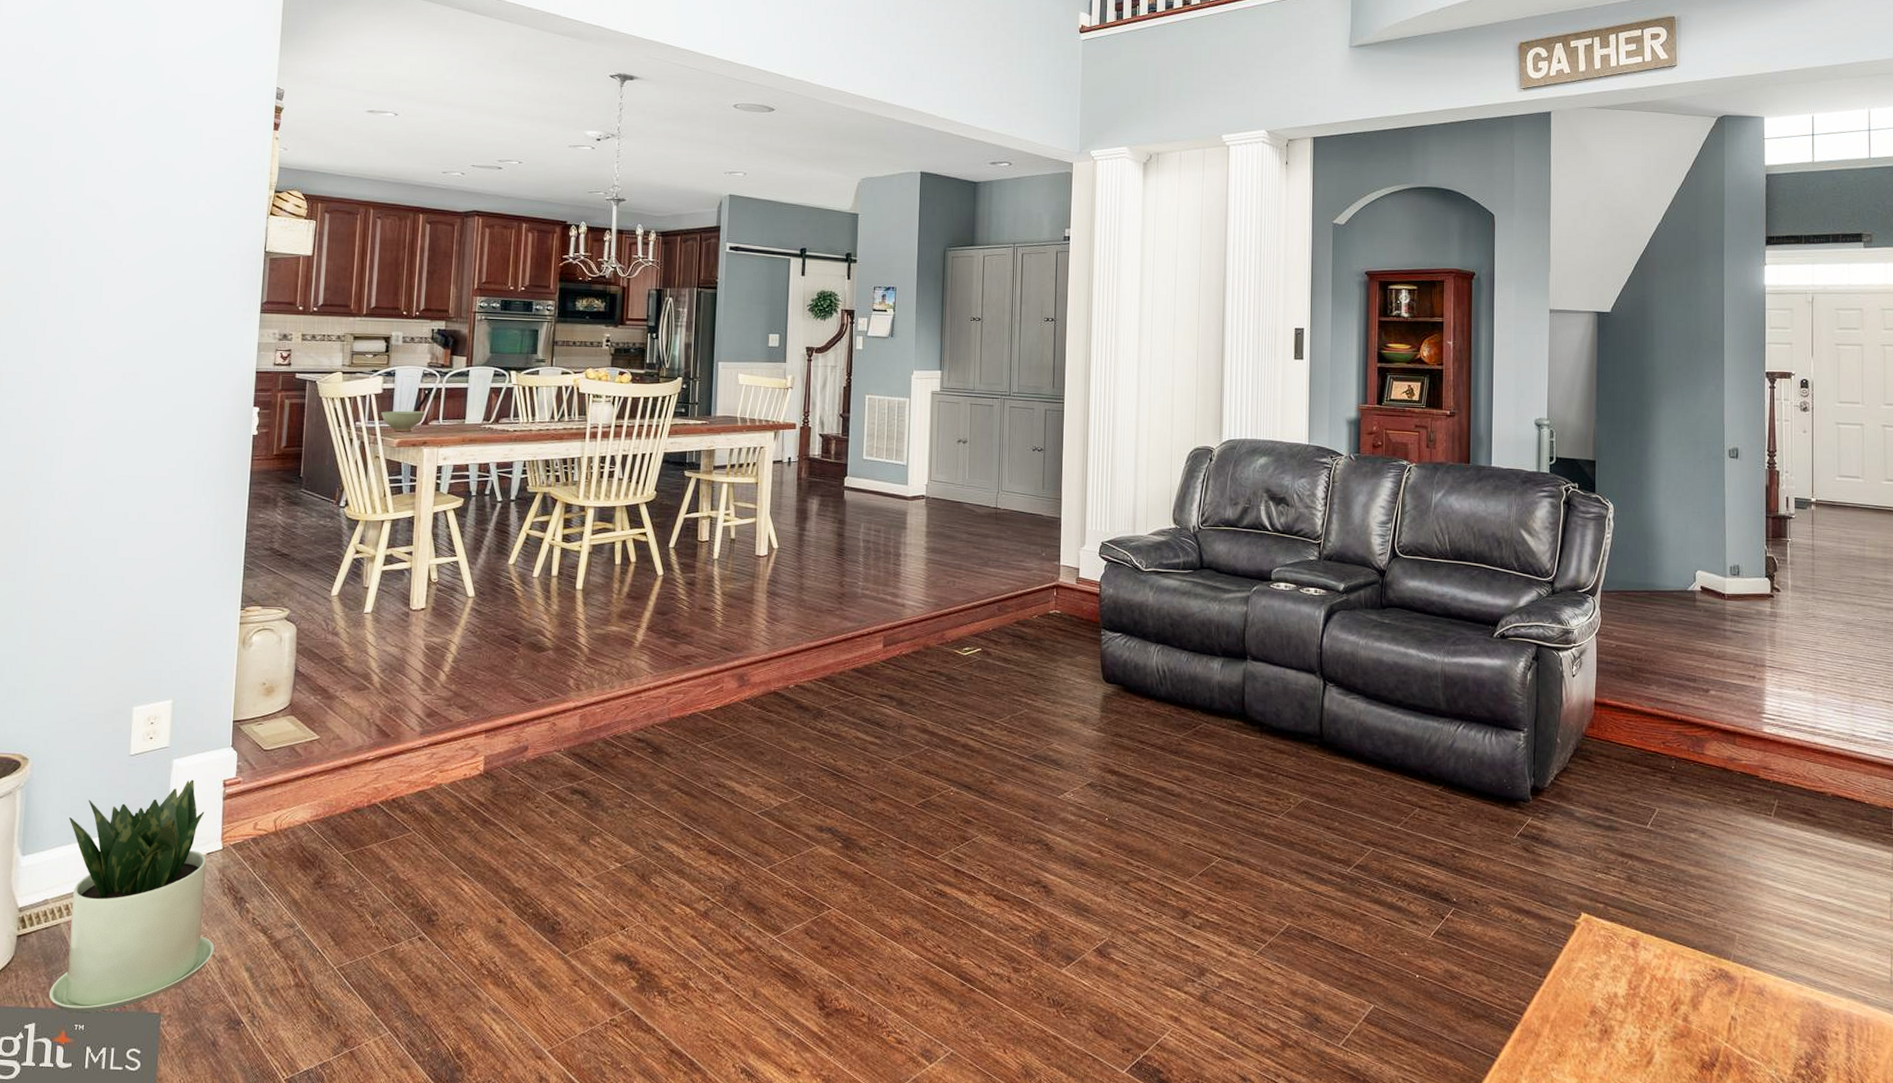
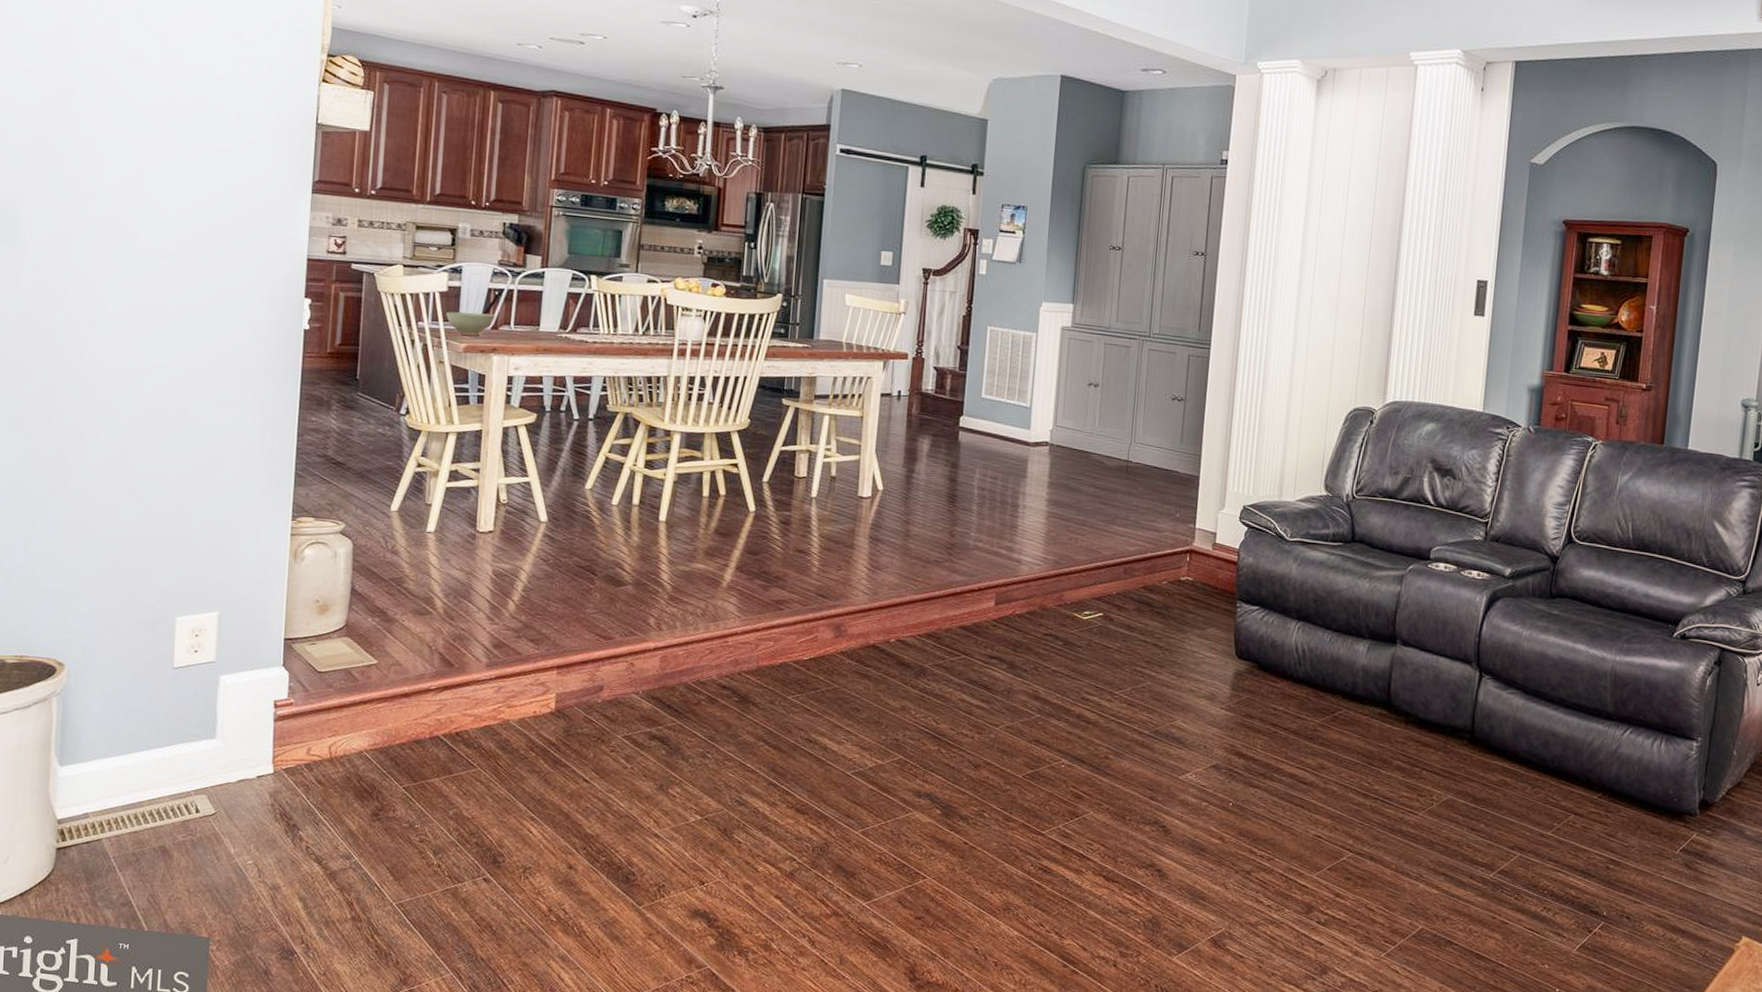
planter: present [48,779,215,1013] -> none [91,697,266,932]

